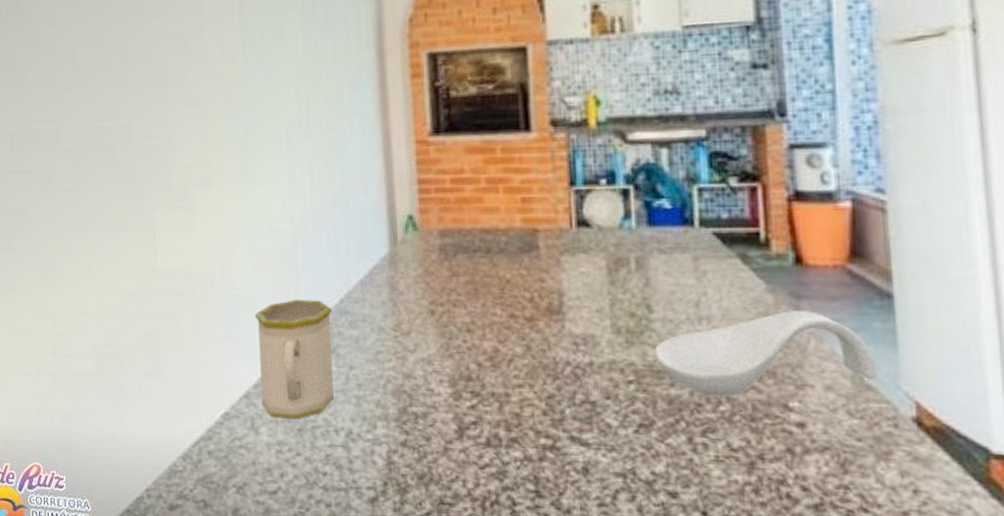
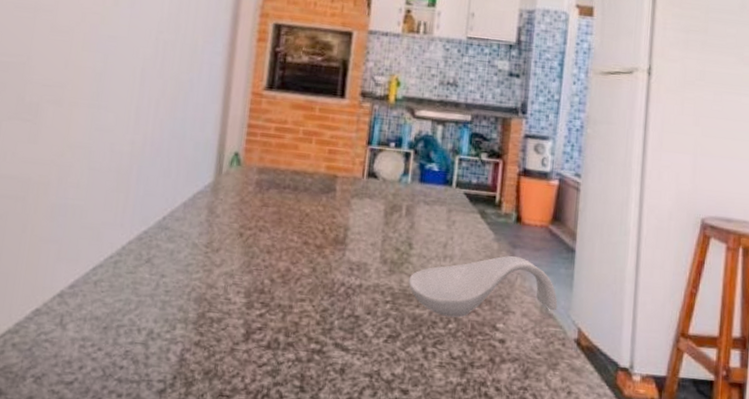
mug: present [254,300,334,419] -> none [74,213,154,318]

